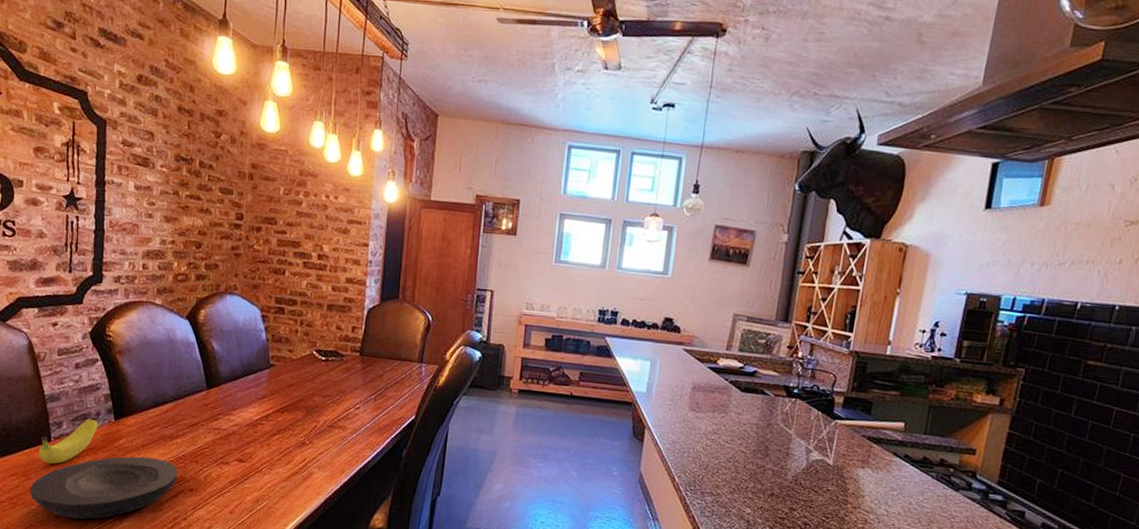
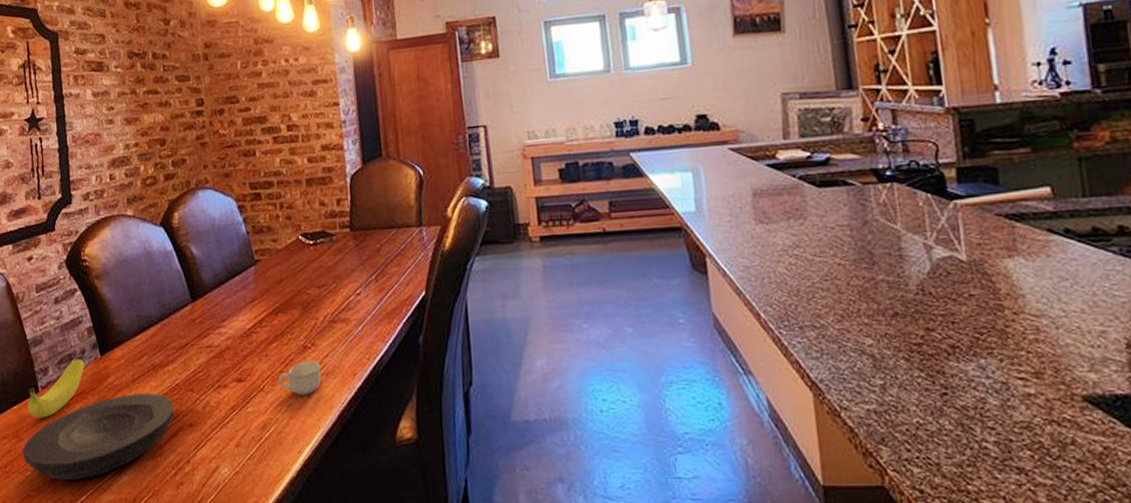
cup: none [276,454,315,482] -> present [278,360,321,396]

